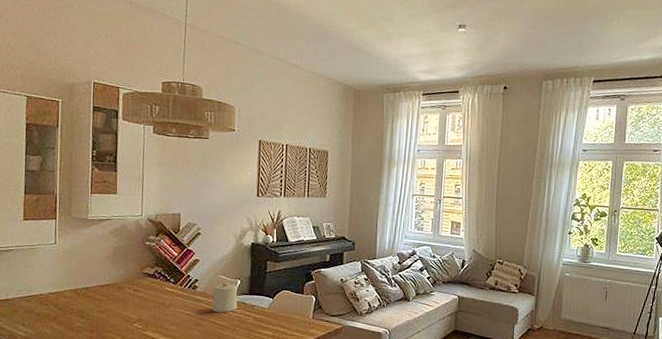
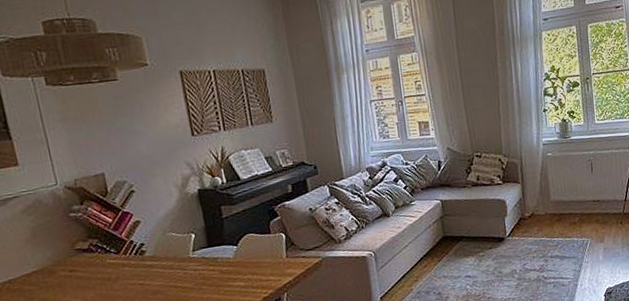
candle: present [212,282,238,313] -> none [165,239,198,275]

